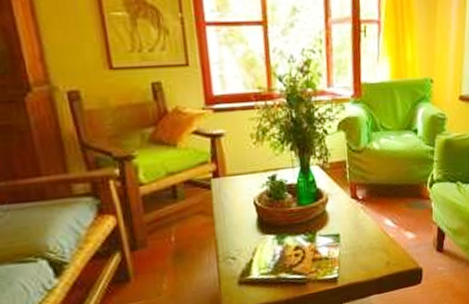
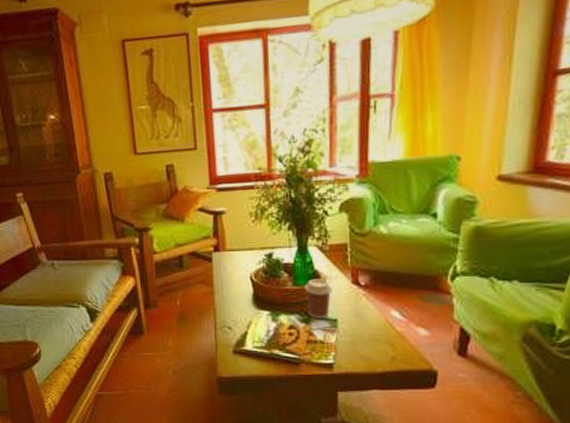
coffee cup: none [308,196,334,237] -> present [304,279,332,319]

